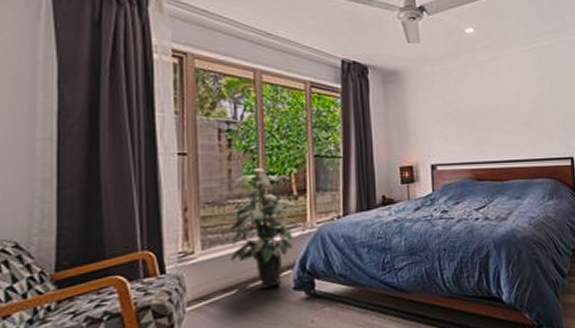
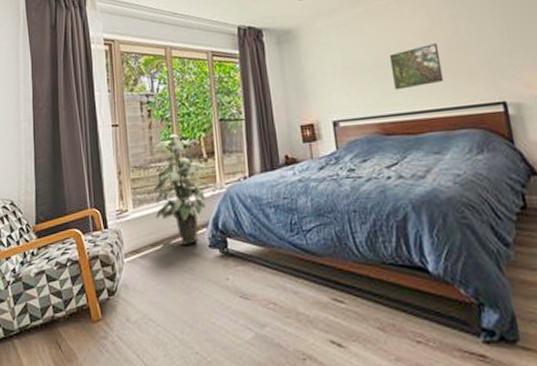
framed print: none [486,102,529,140] -> present [389,43,444,90]

